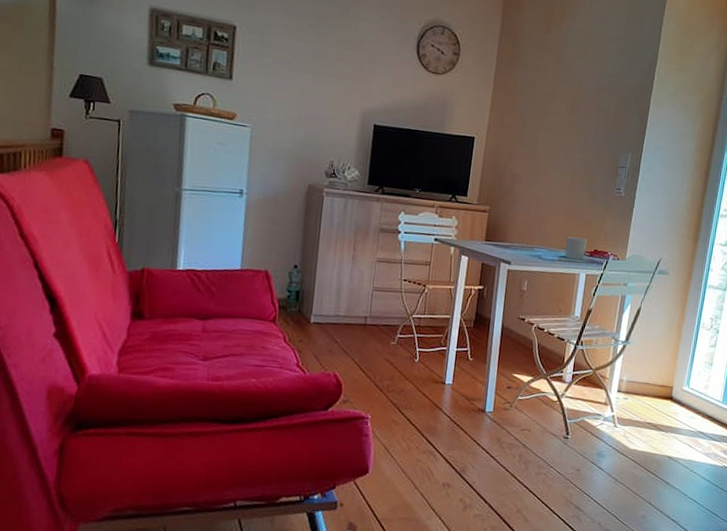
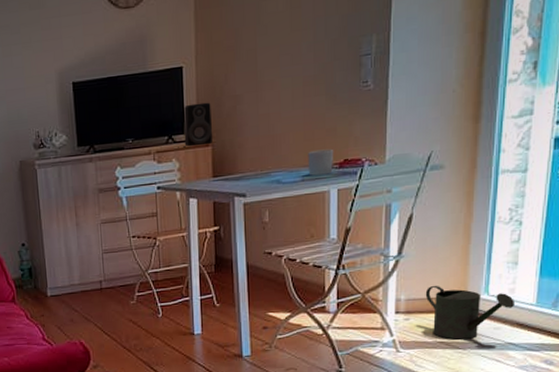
speaker: none [465,171,494,211] -> present [183,102,213,147]
watering can: none [642,372,708,424] -> present [425,285,516,340]

